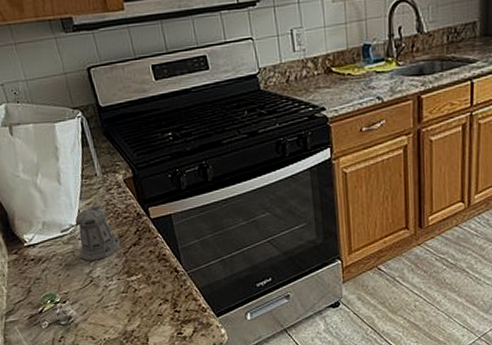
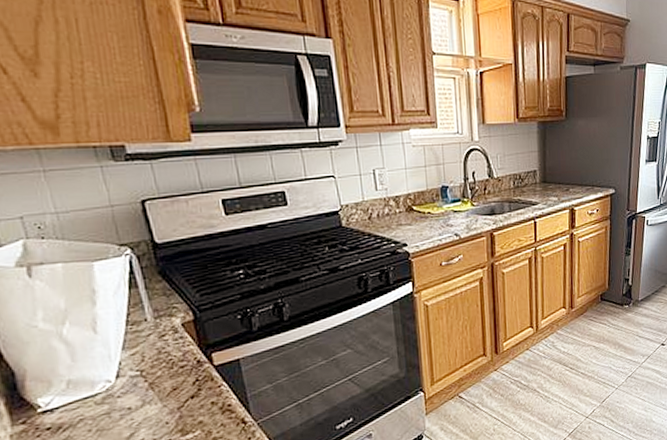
pepper shaker: present [60,203,120,261] -> none [92,352,174,423]

